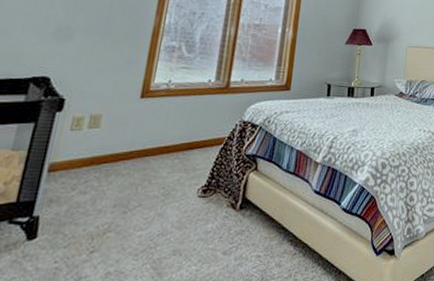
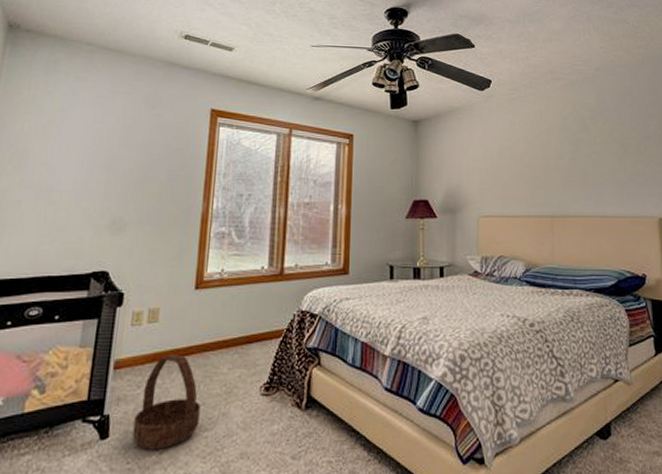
basket: none [62,159,137,249] -> present [132,355,201,450]

